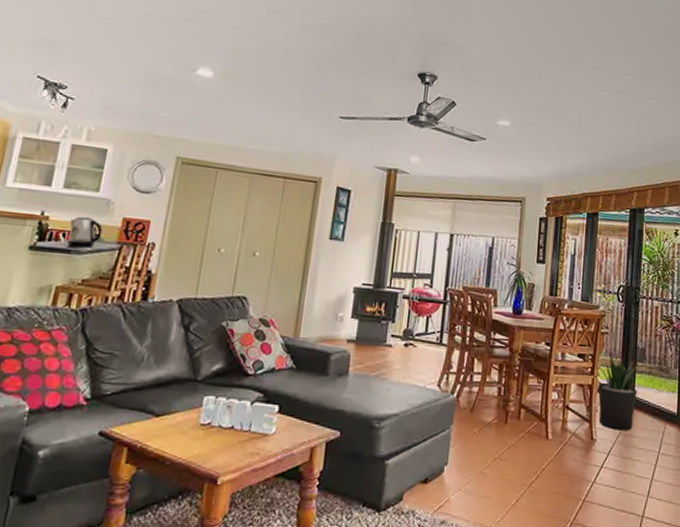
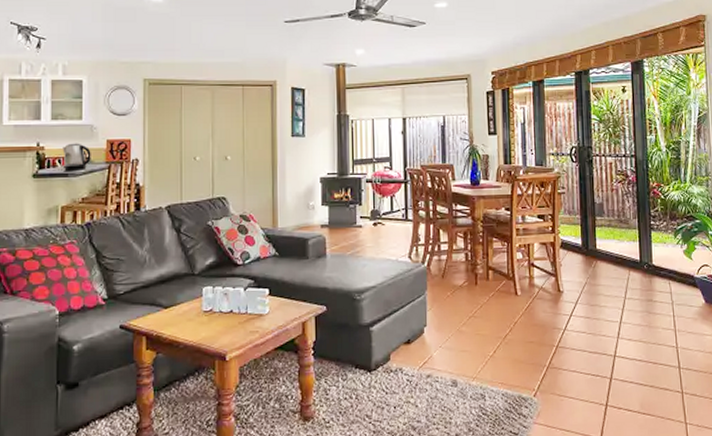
planter: present [598,353,637,431] -> none [560,211,599,281]

